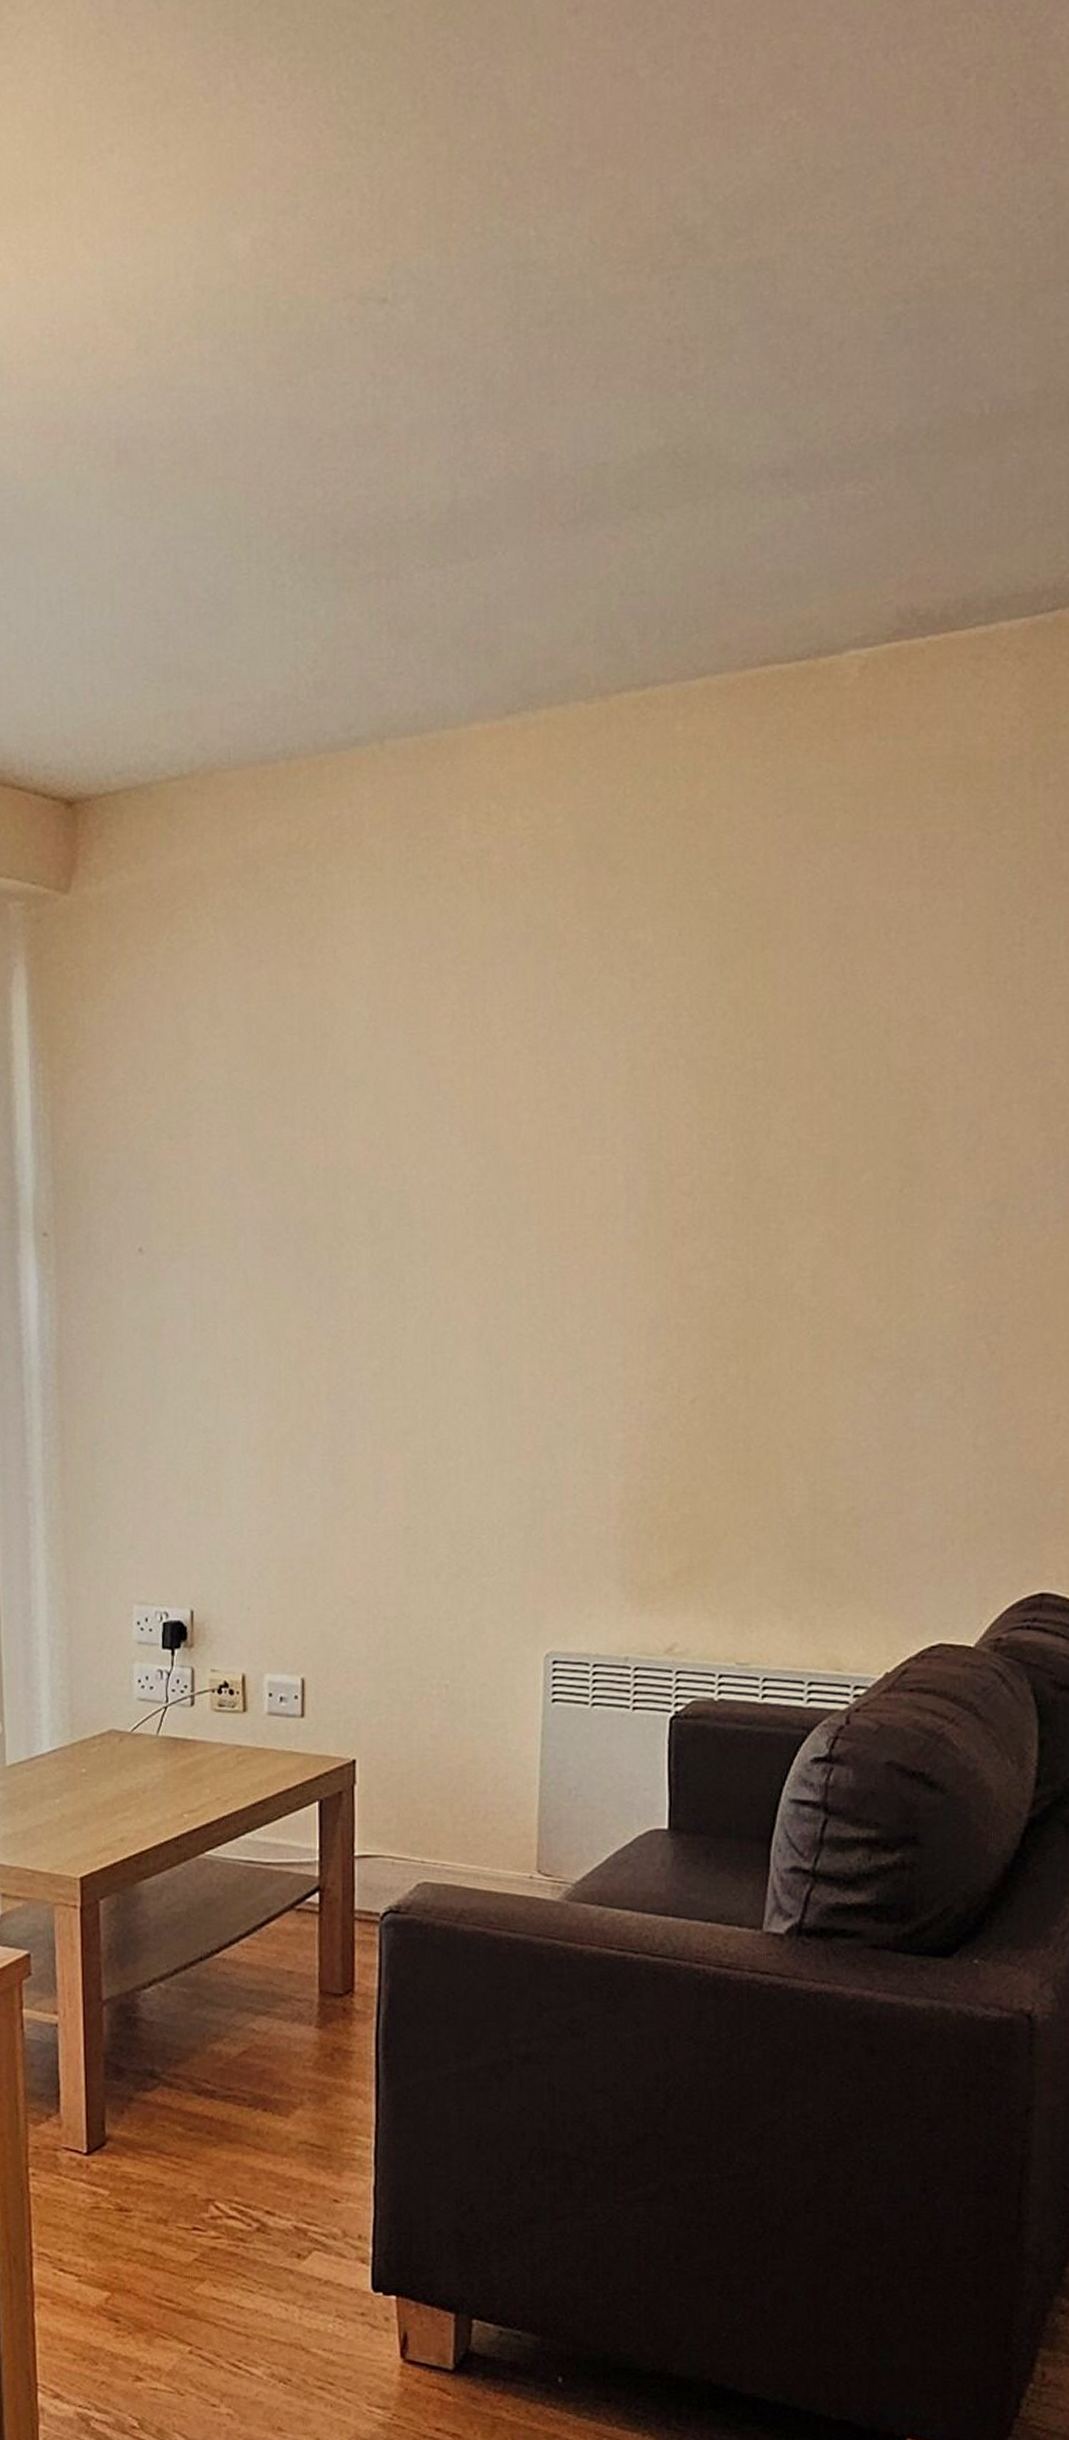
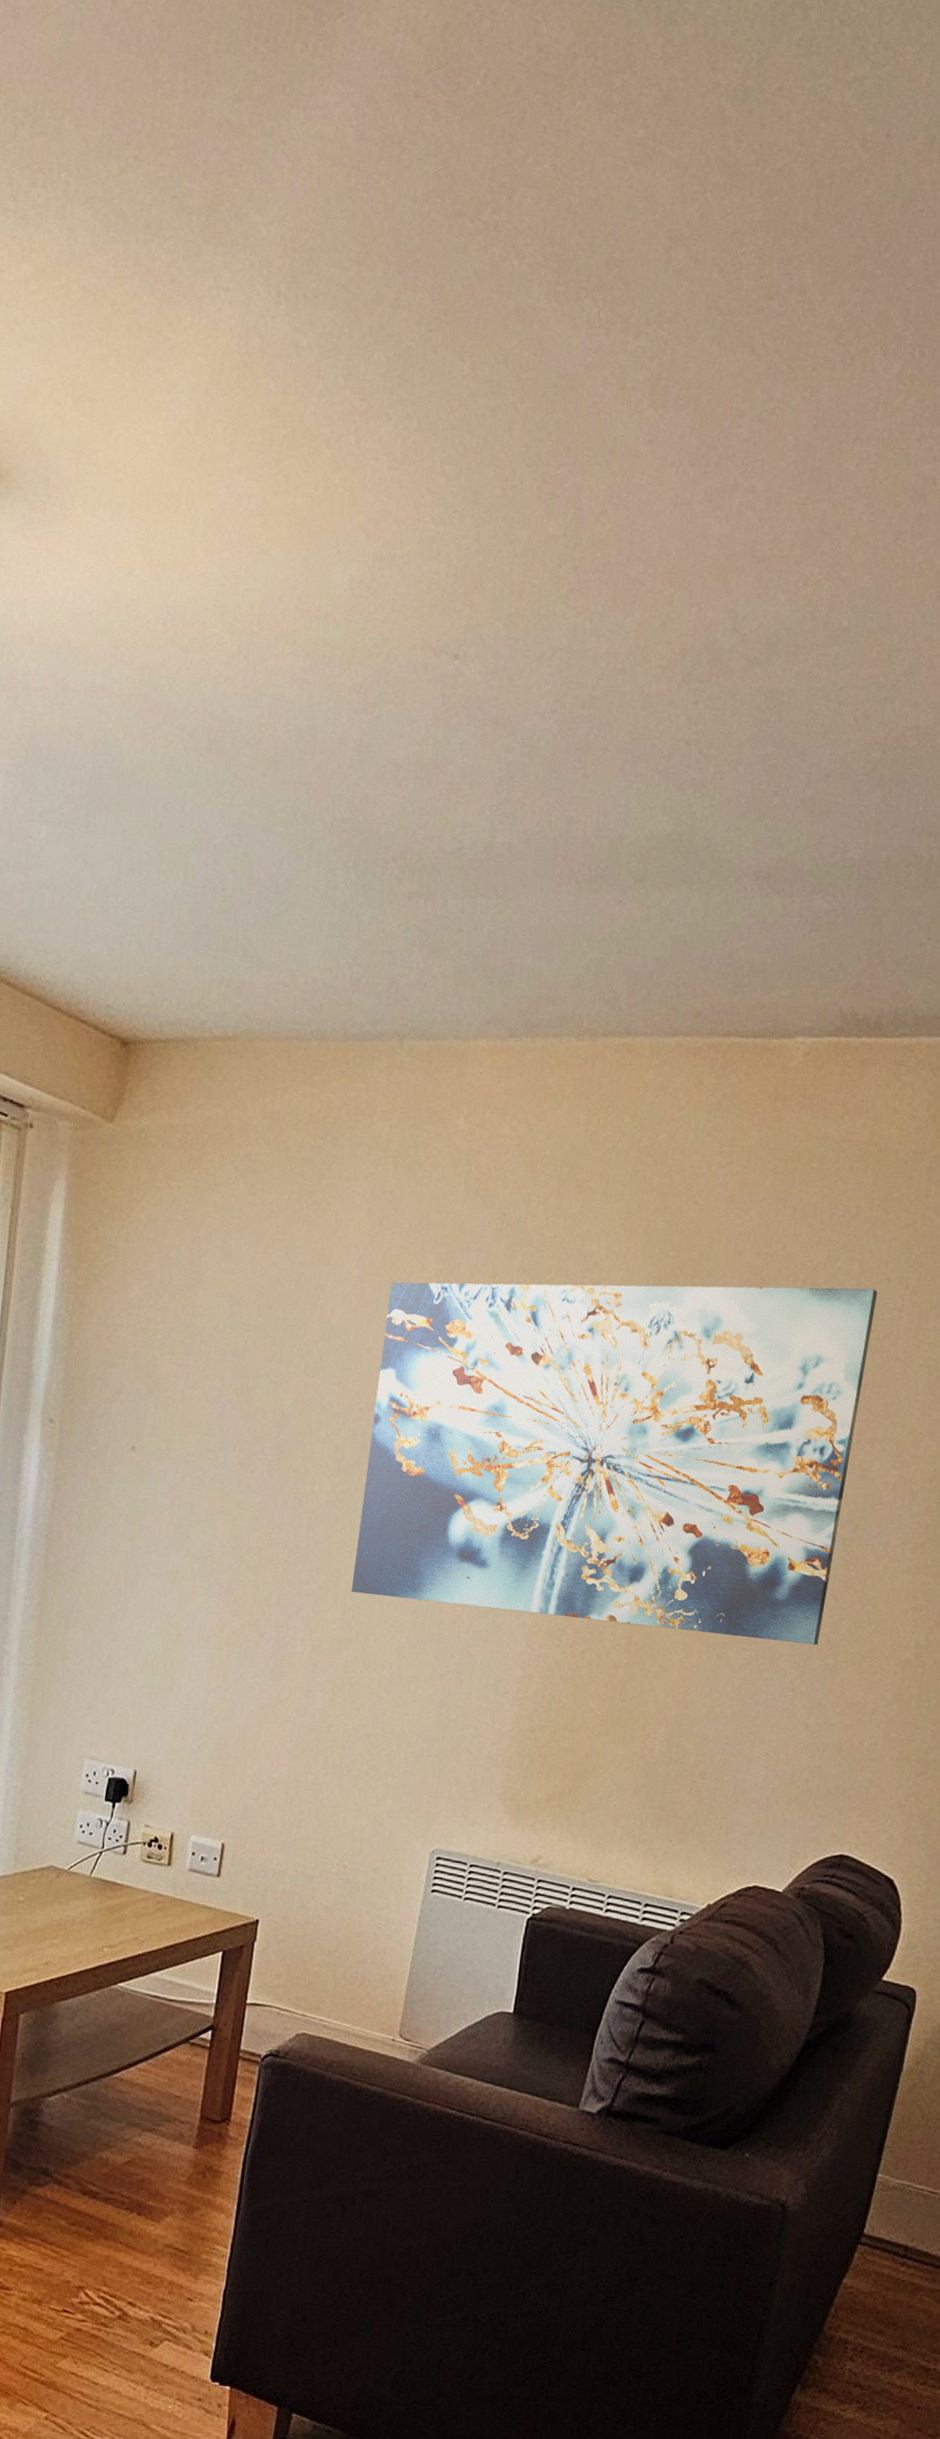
wall art: none [408,924,990,1374] -> present [351,1282,878,1646]

